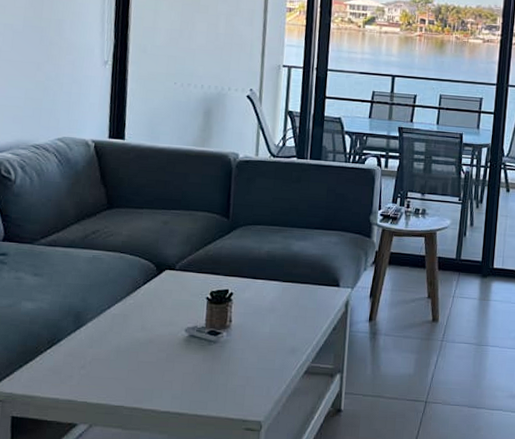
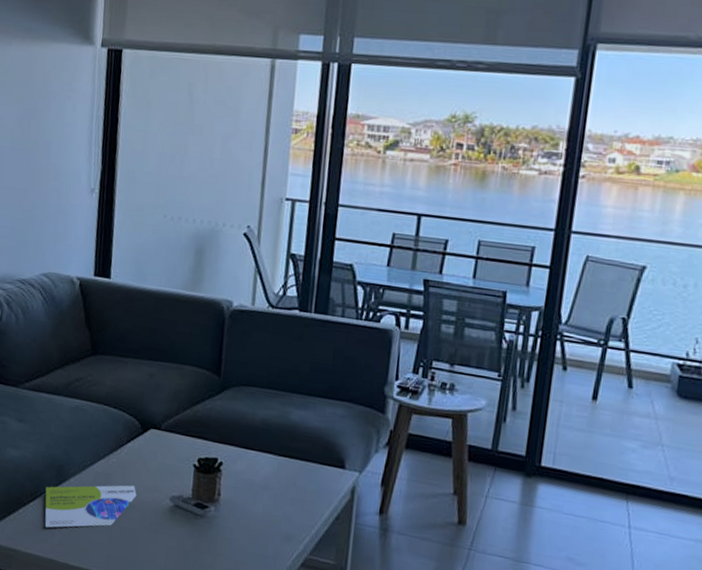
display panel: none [62,322,154,372] -> present [44,485,137,528]

